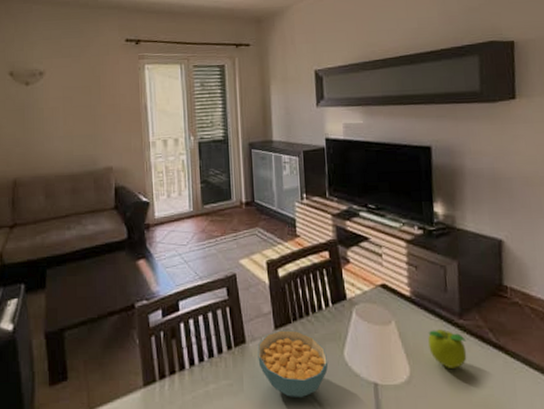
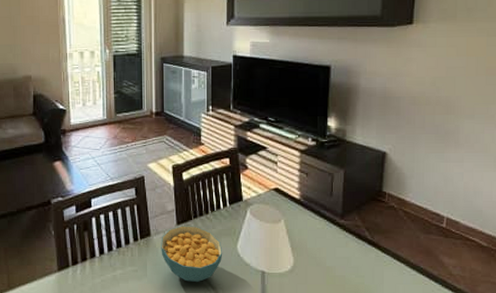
fruit: present [428,329,467,368] -> none [312,228,345,260]

